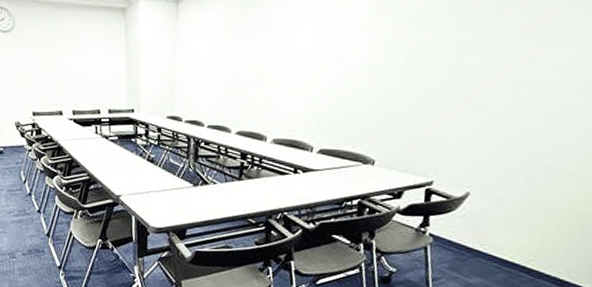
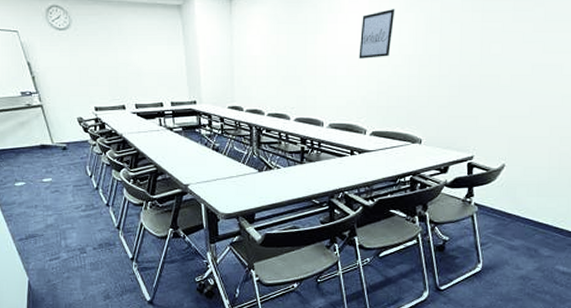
wall art: none [311,15,358,69] -> present [359,9,395,59]

